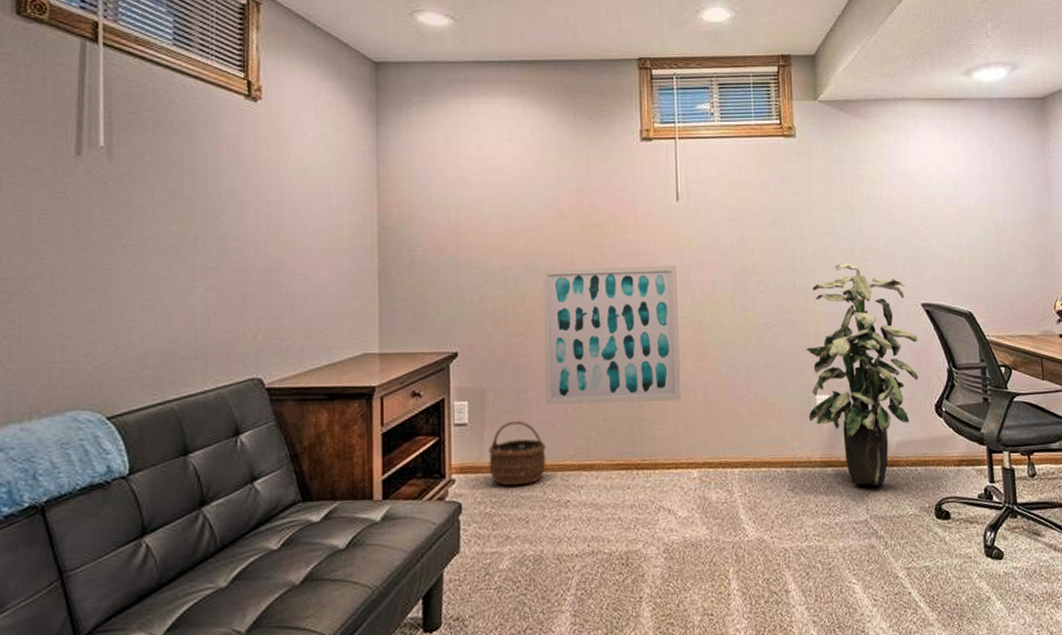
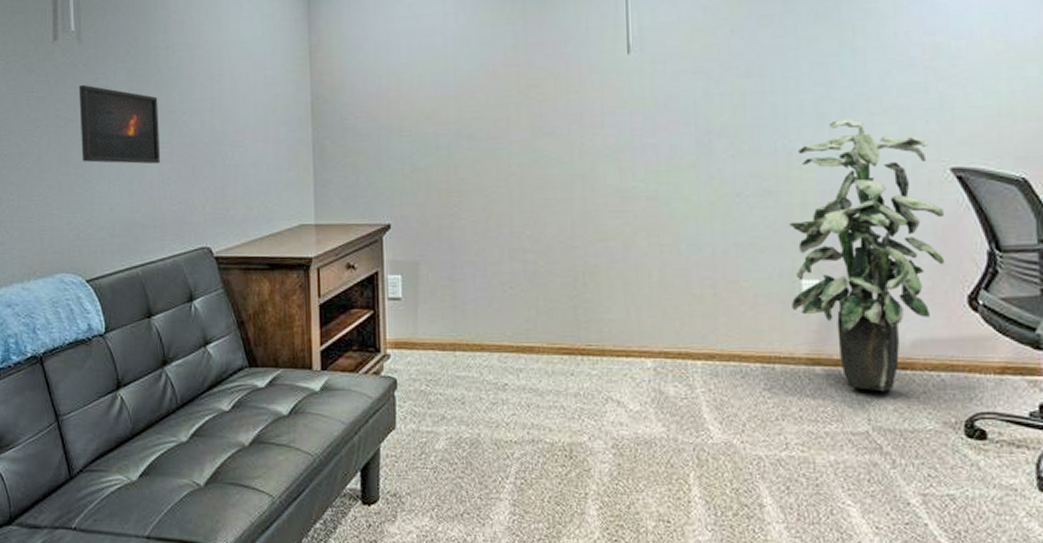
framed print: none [106,204,205,292] -> present [78,84,160,164]
wicker basket: present [488,420,546,486] -> none [423,296,482,365]
wall art: present [541,264,681,405] -> none [475,127,632,282]

